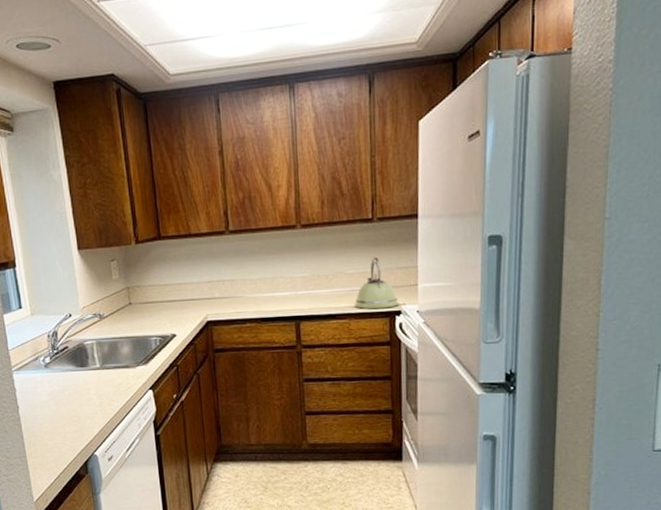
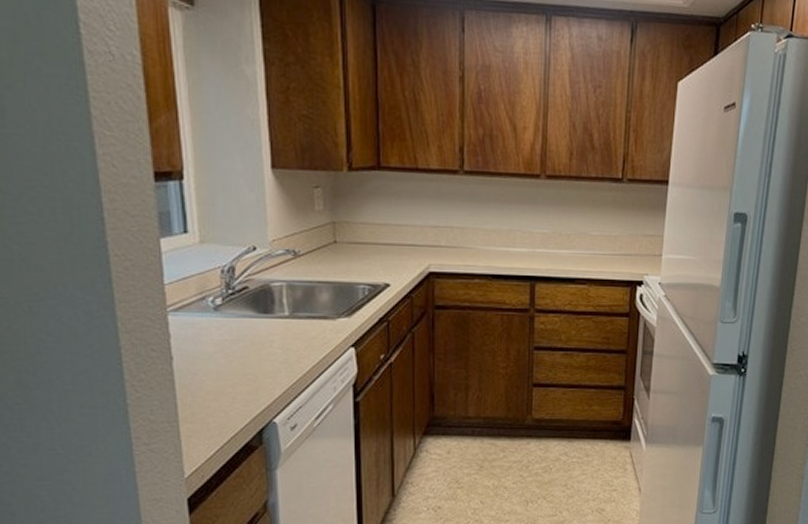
kettle: present [354,257,399,310] -> none [595,220,642,277]

